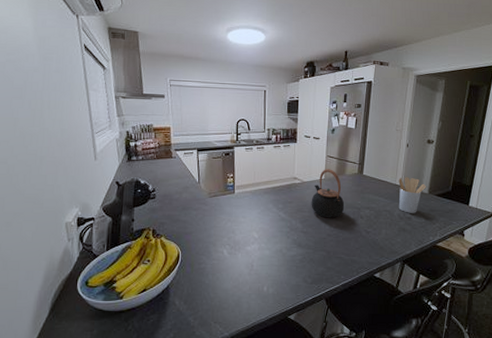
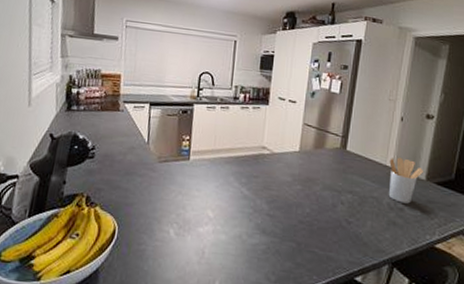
teapot: present [311,169,345,218] -> none [281,139,322,201]

